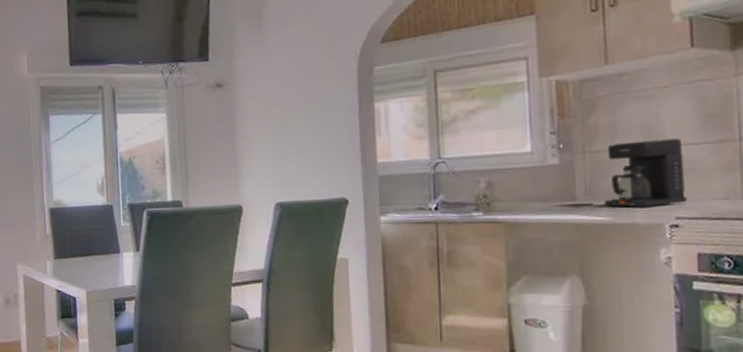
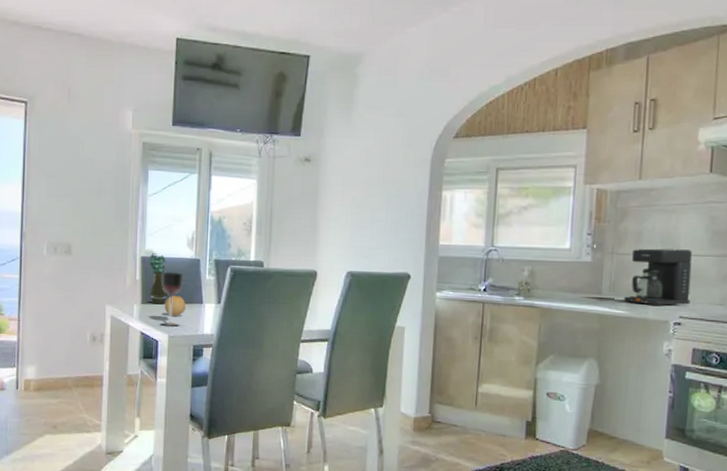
vase: none [58,202,82,258] -> present [148,252,168,305]
wineglass: none [73,221,98,282] -> present [159,271,184,327]
fruit: none [79,247,102,270] -> present [164,296,186,317]

